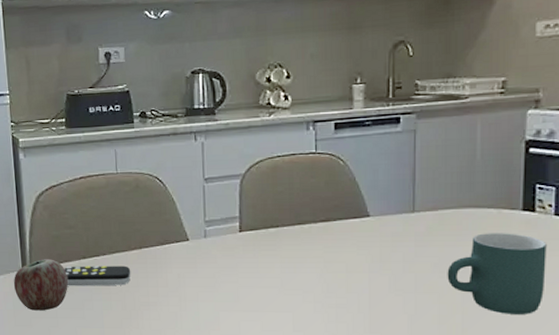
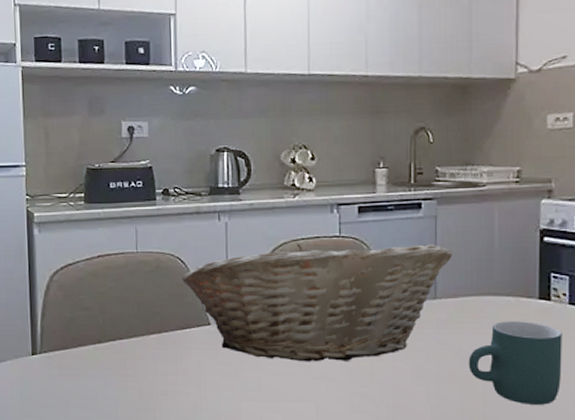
apple: present [13,259,69,311] -> none [21,343,82,400]
remote control: present [64,265,131,286] -> none [78,351,149,373]
fruit basket: none [161,158,432,275] -> present [182,244,453,362]

